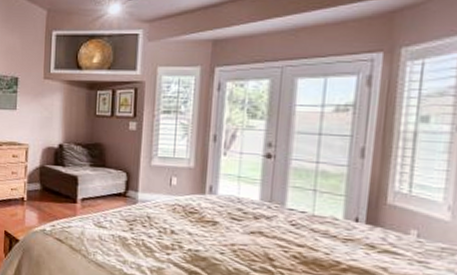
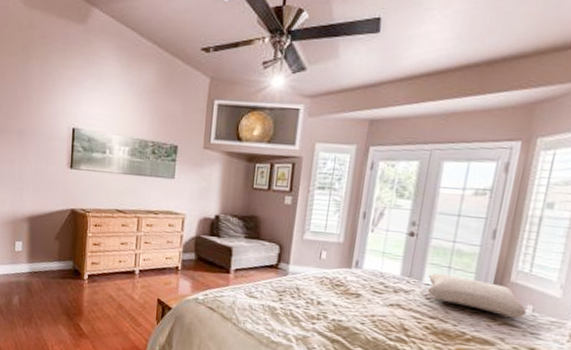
pillow: none [291,197,411,244] -> present [427,273,527,318]

